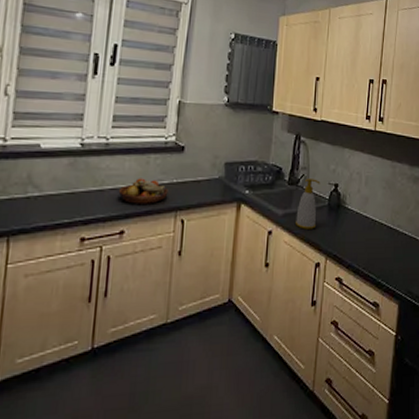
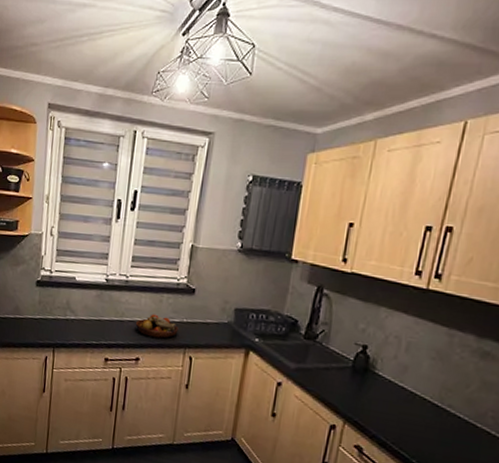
soap bottle: present [295,178,321,229] -> none [308,335,345,390]

